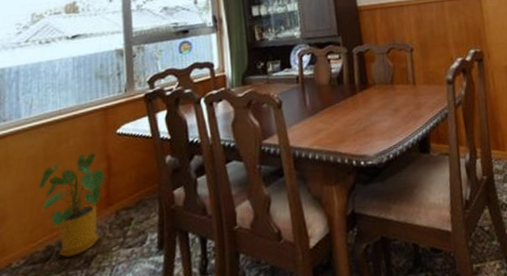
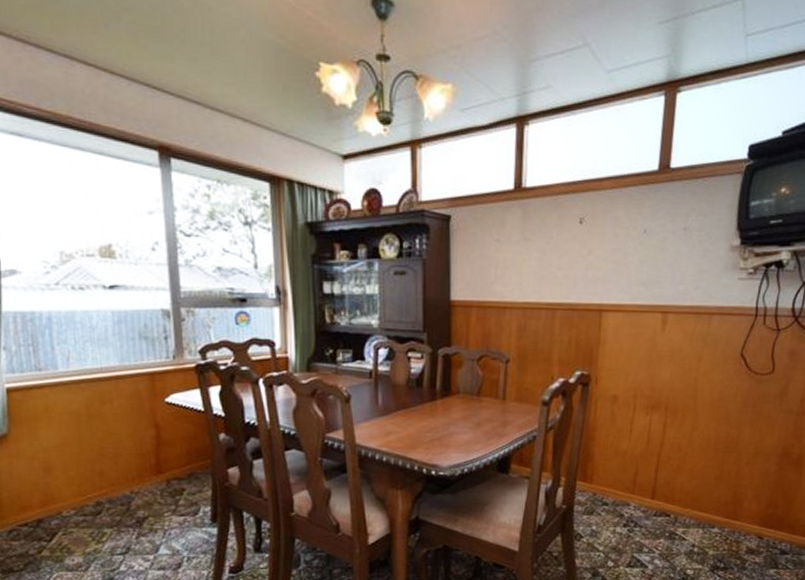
house plant: present [38,152,108,257] -> none [83,418,157,515]

